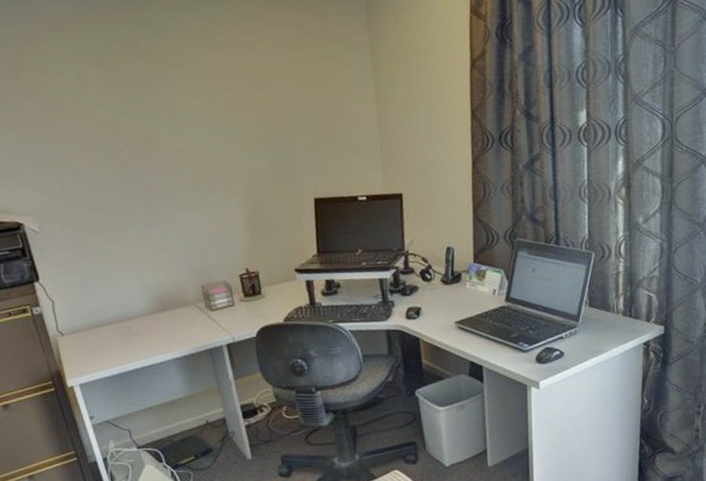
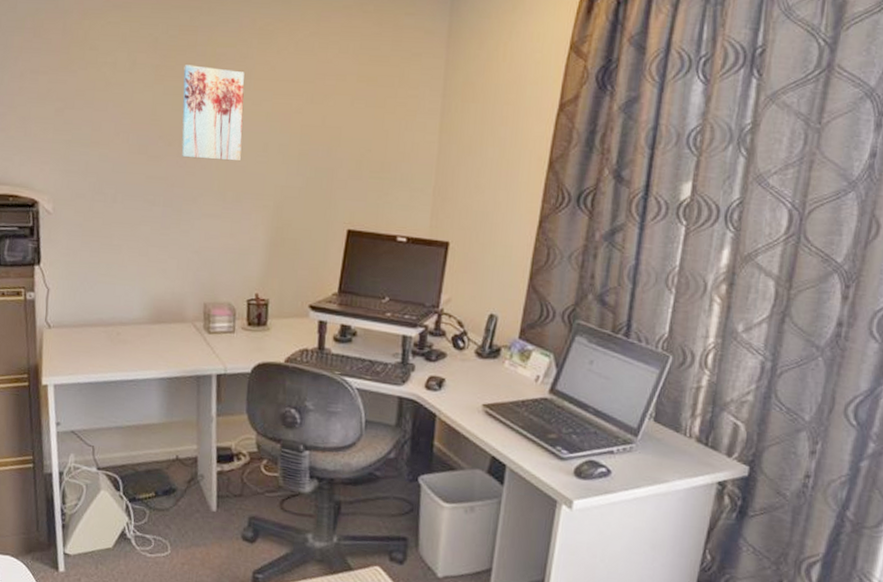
wall art: none [134,73,207,160] -> present [181,65,245,162]

